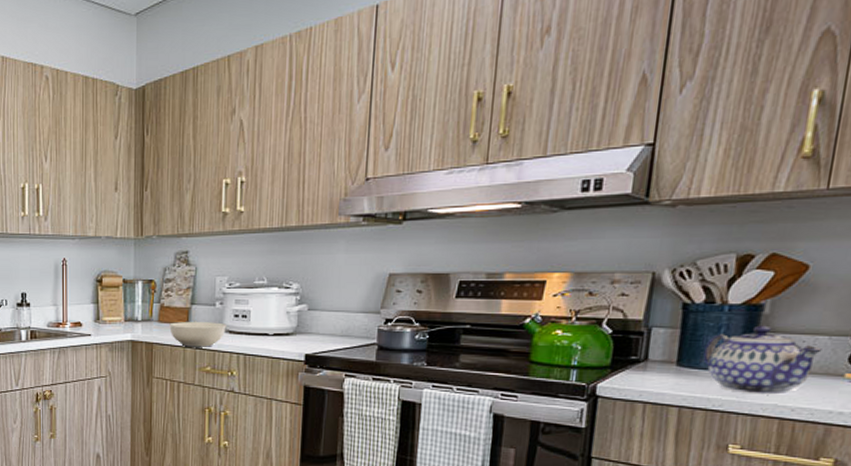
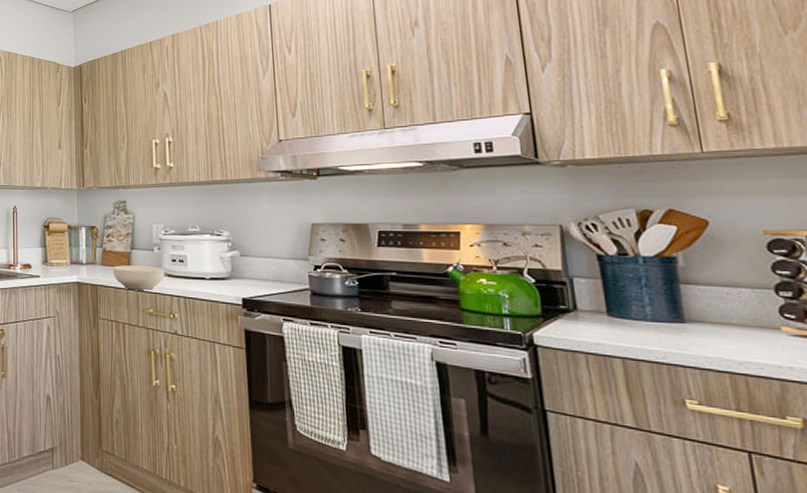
teapot: present [703,325,822,395] -> none [630,277,749,348]

